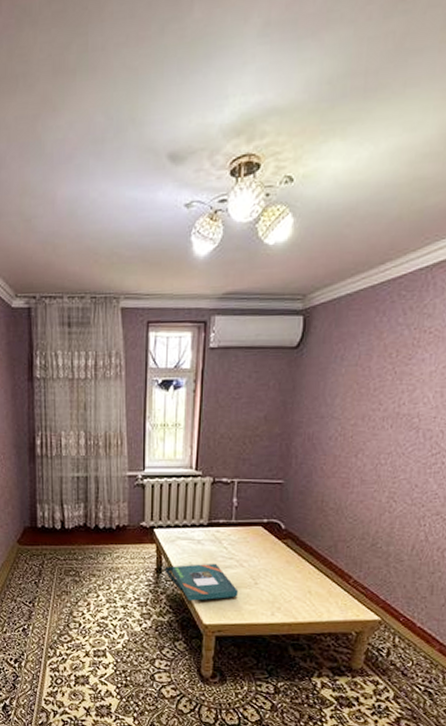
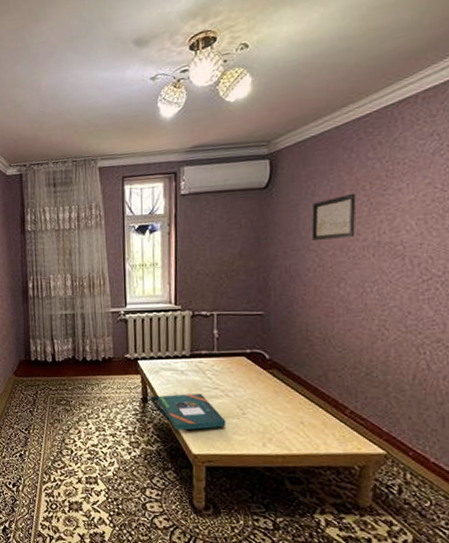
wall art: none [336,360,383,408] -> present [311,193,356,240]

